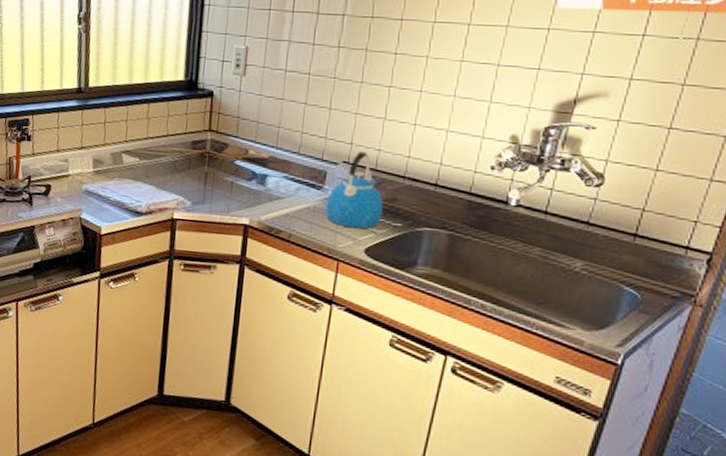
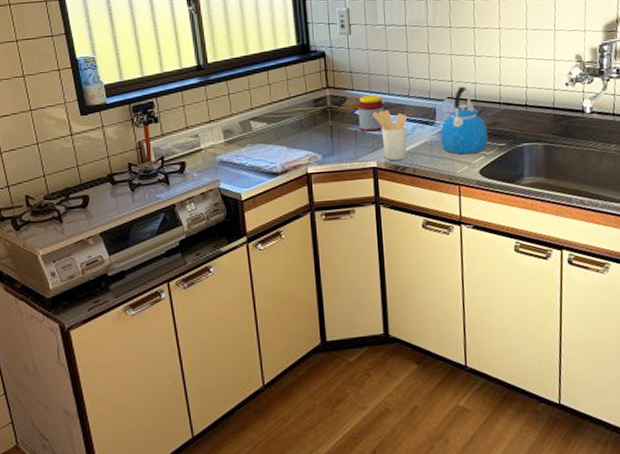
jar: none [236,145,269,187] -> present [357,95,385,133]
utensil holder: none [253,164,293,222] -> present [372,110,408,161]

